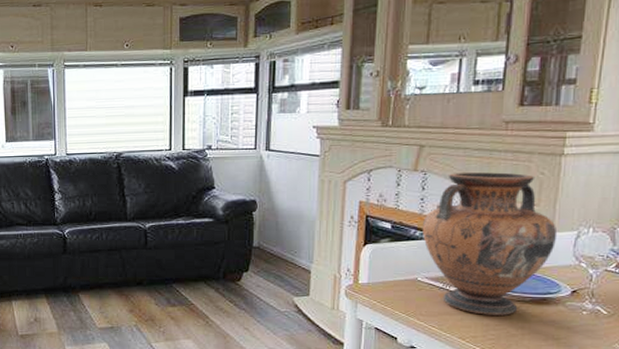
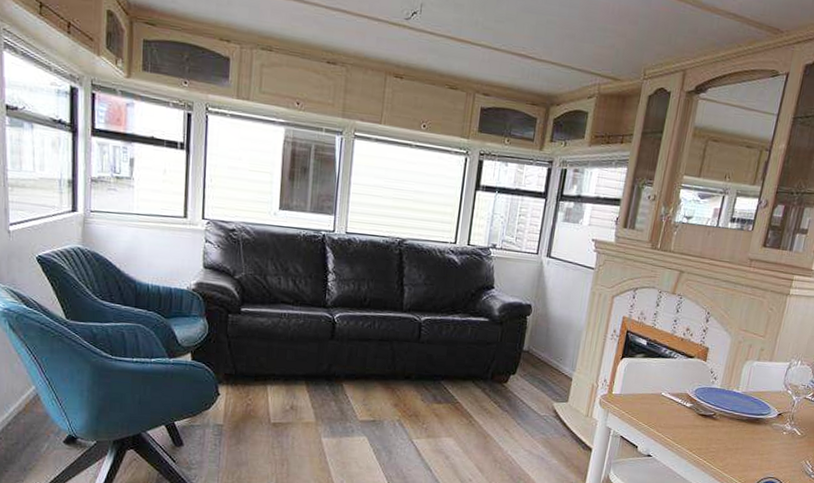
vase: present [422,172,558,315] -> none [671,300,775,432]

